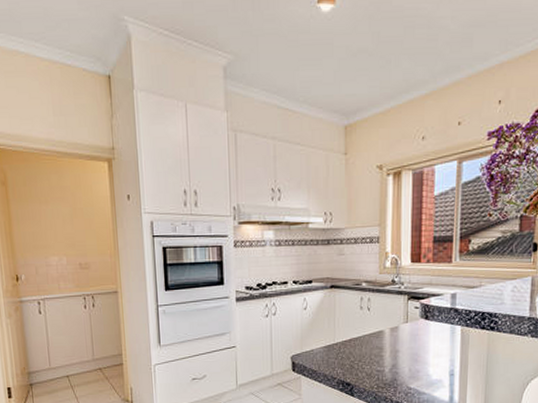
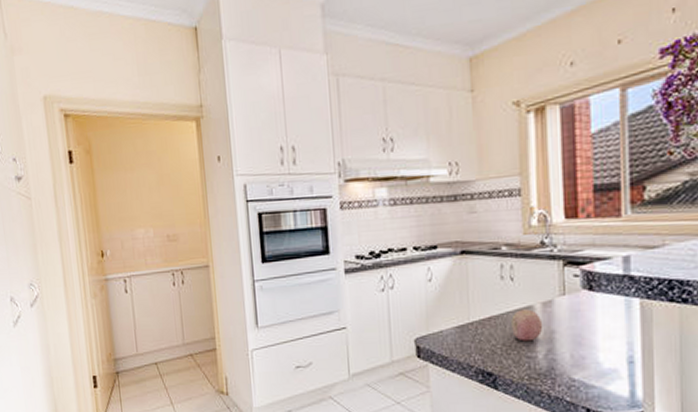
fruit: none [367,333,390,359] -> present [511,309,543,342]

